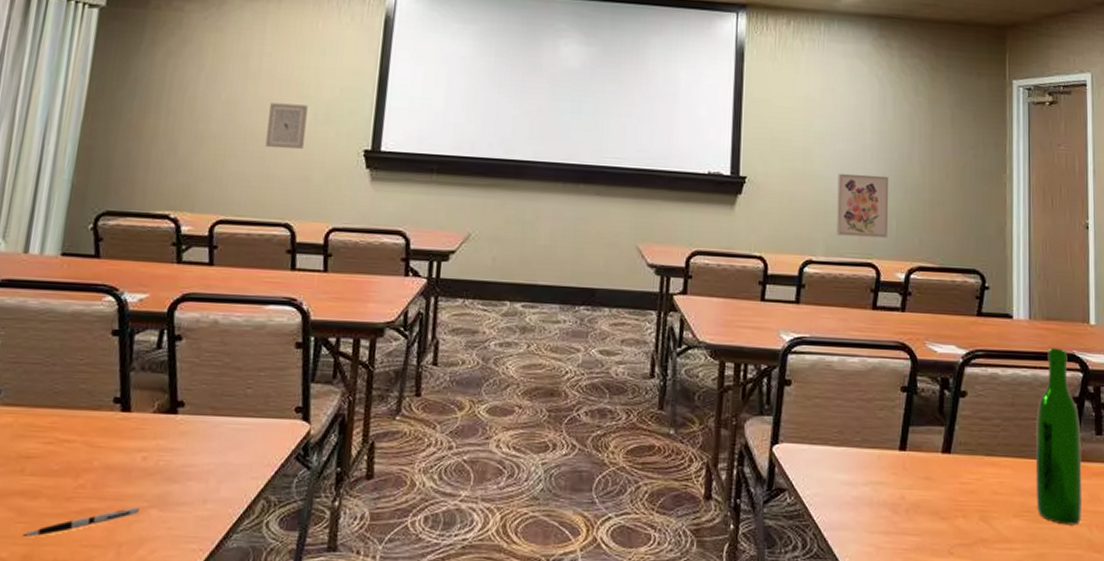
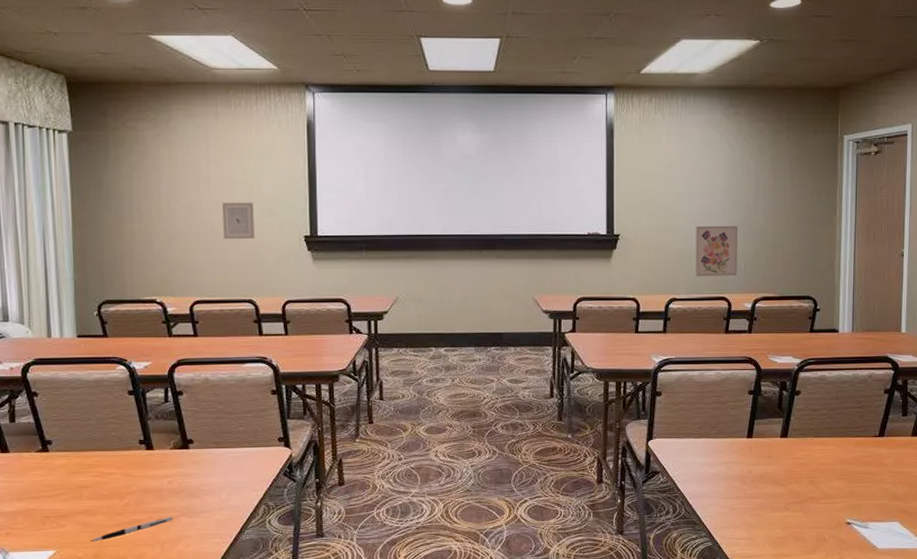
wine bottle: present [1035,348,1083,525] -> none [853,353,891,483]

